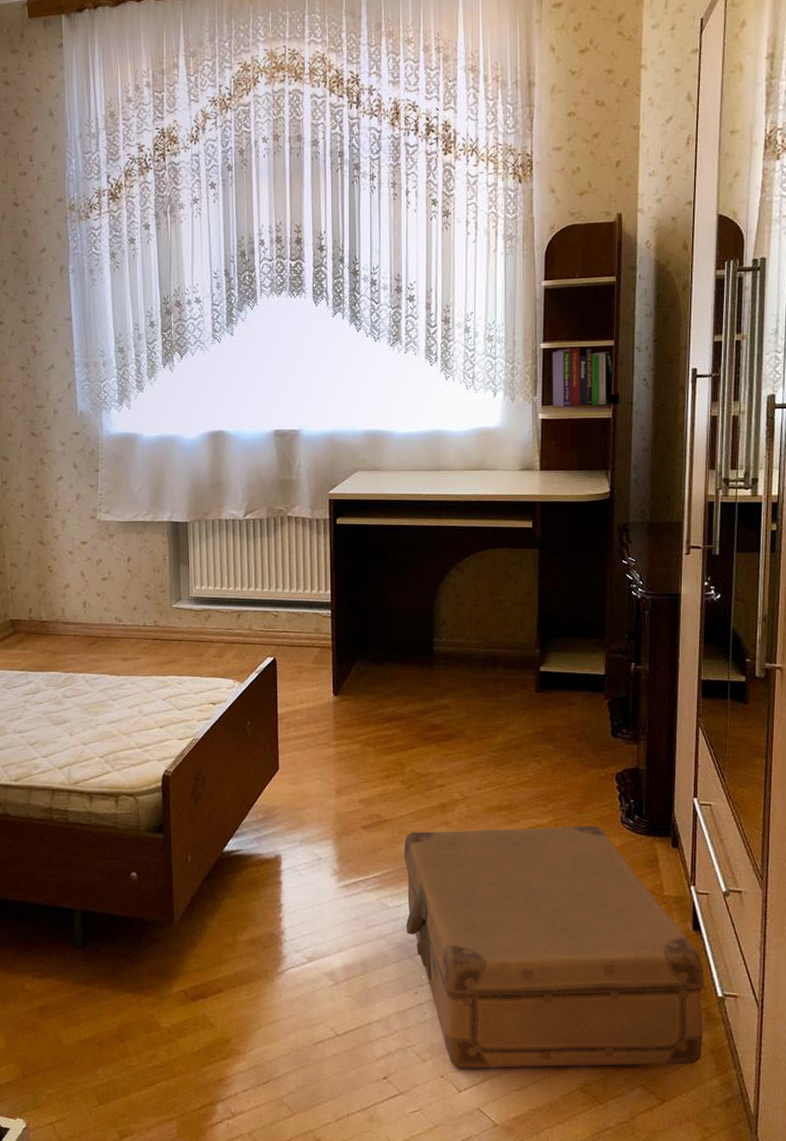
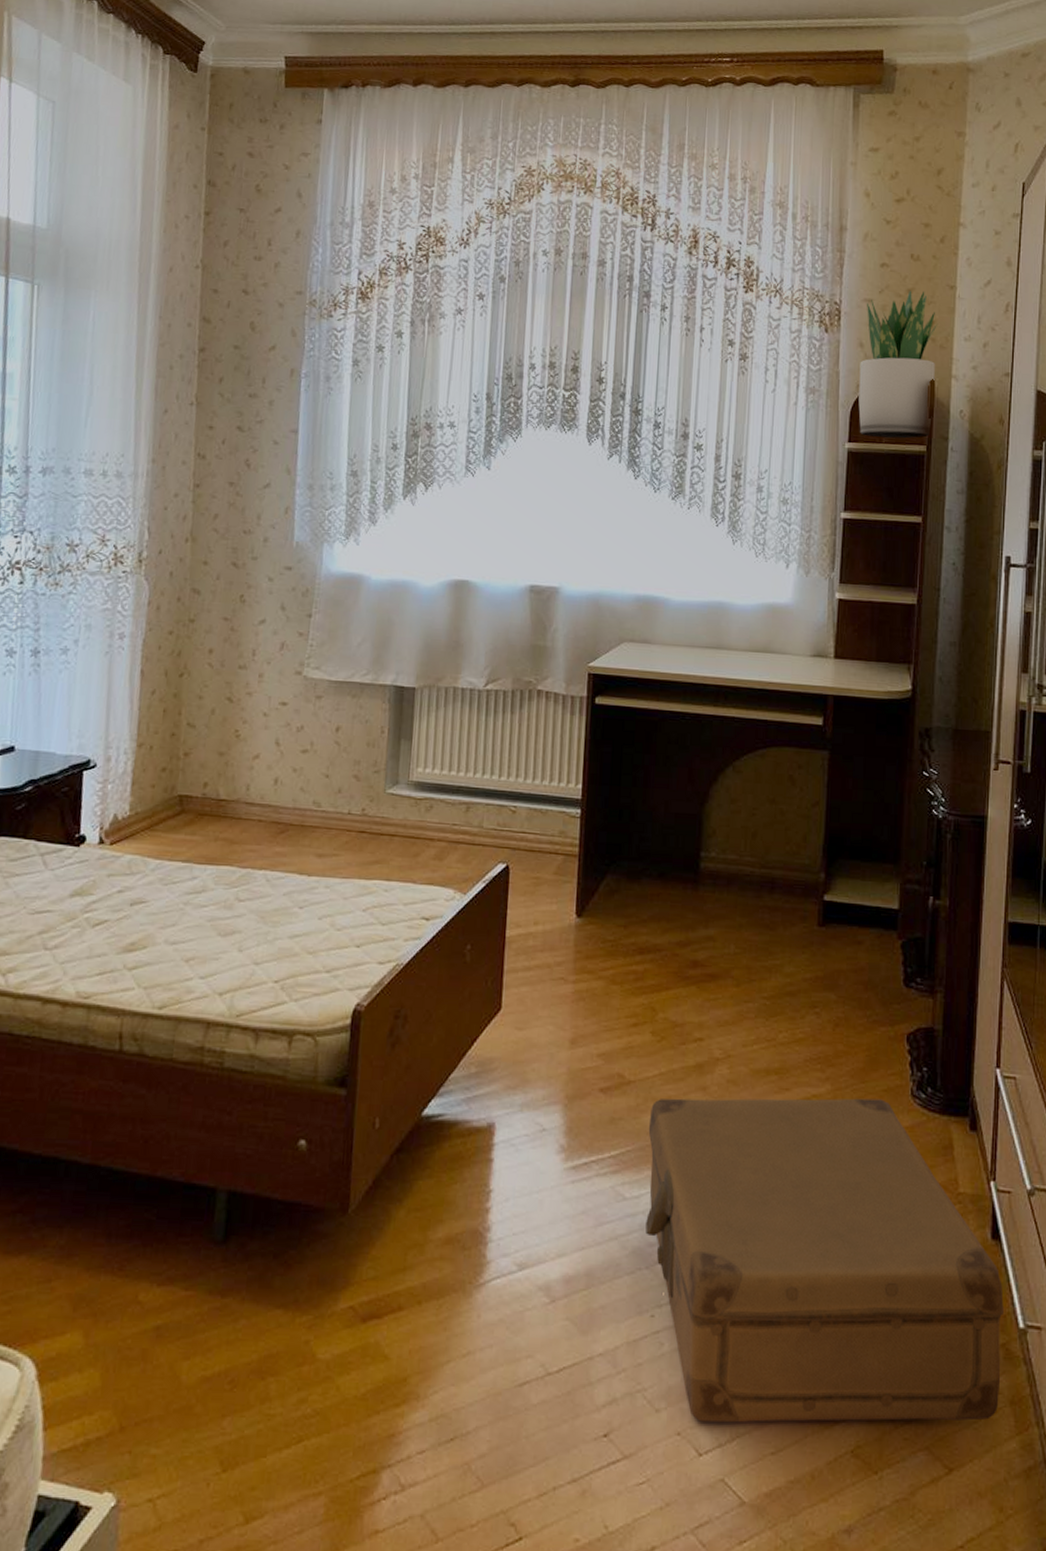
planter: none [552,134,624,273] -> present [858,290,939,439]
books: present [552,348,622,408] -> none [851,520,928,590]

